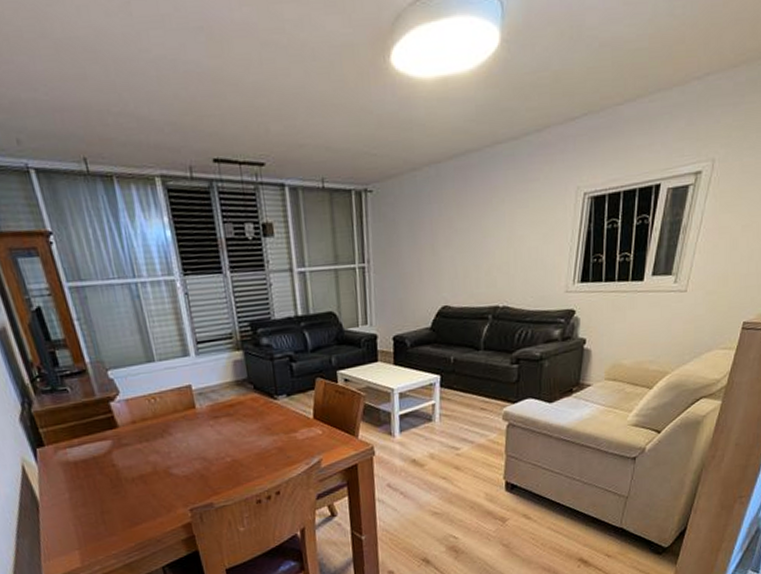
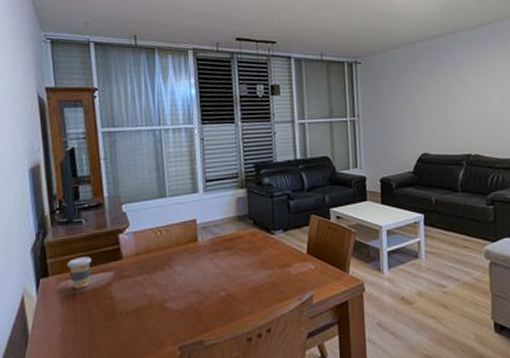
coffee cup: none [60,425,89,458] -> present [66,256,91,289]

